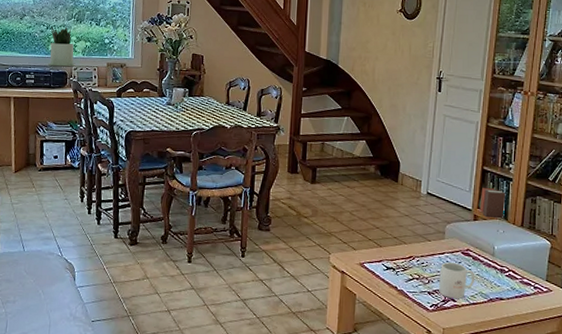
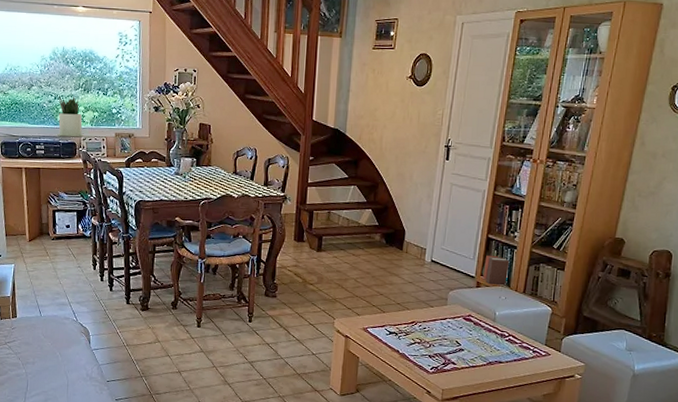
mug: present [439,262,476,300] -> none [439,327,476,363]

